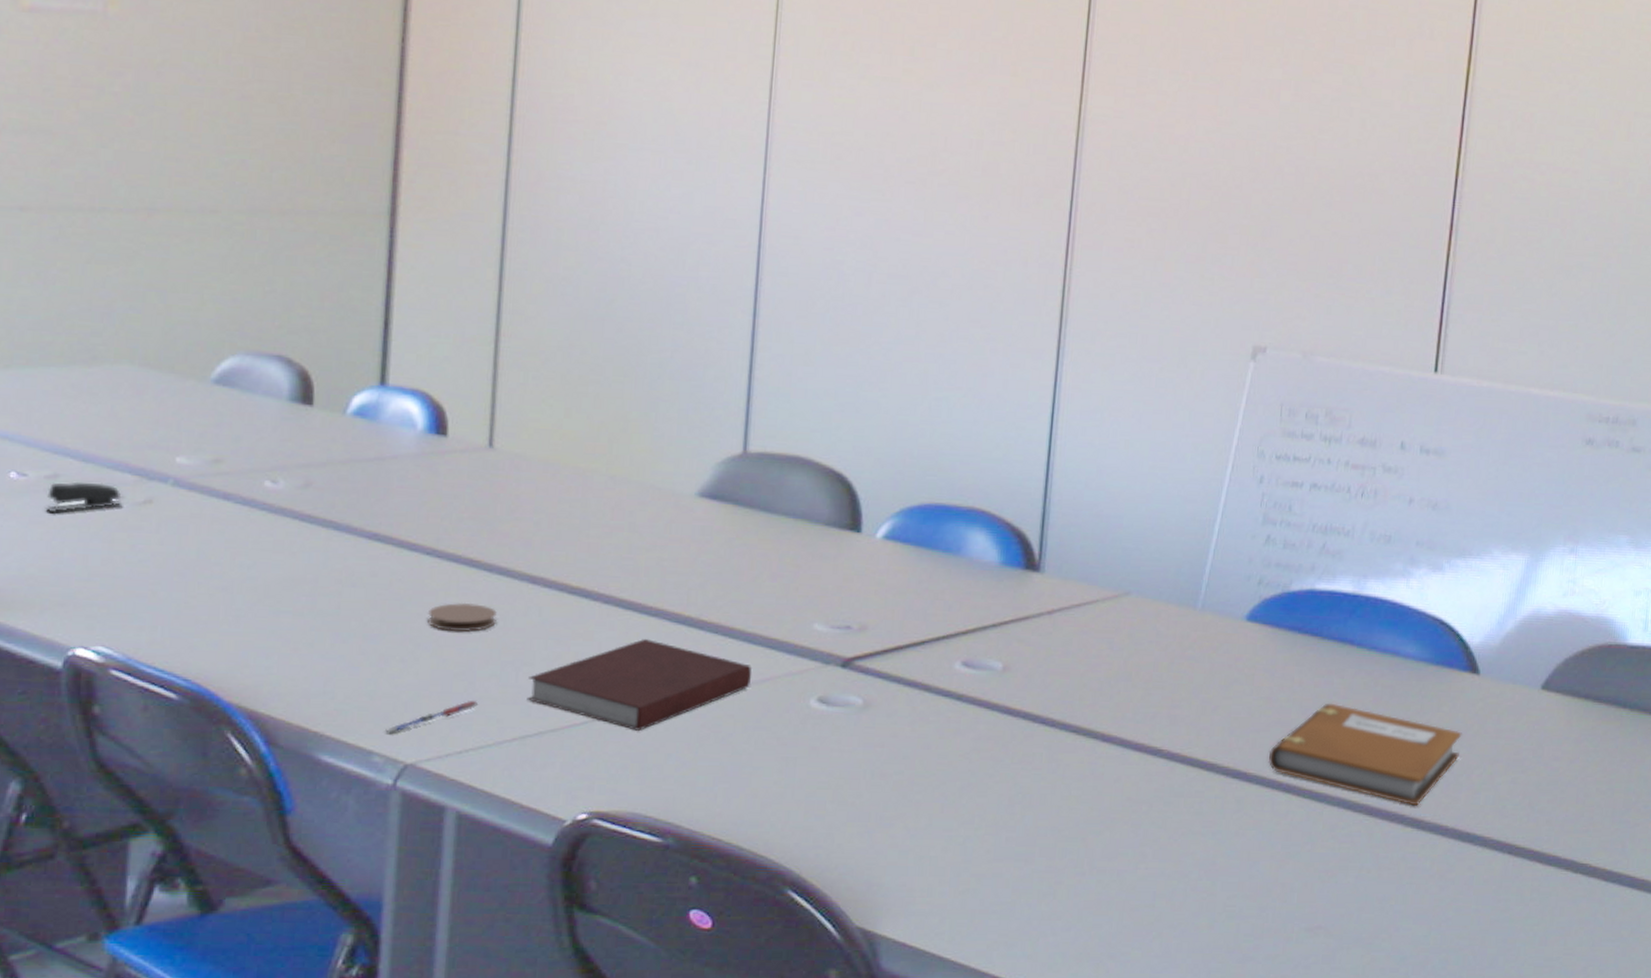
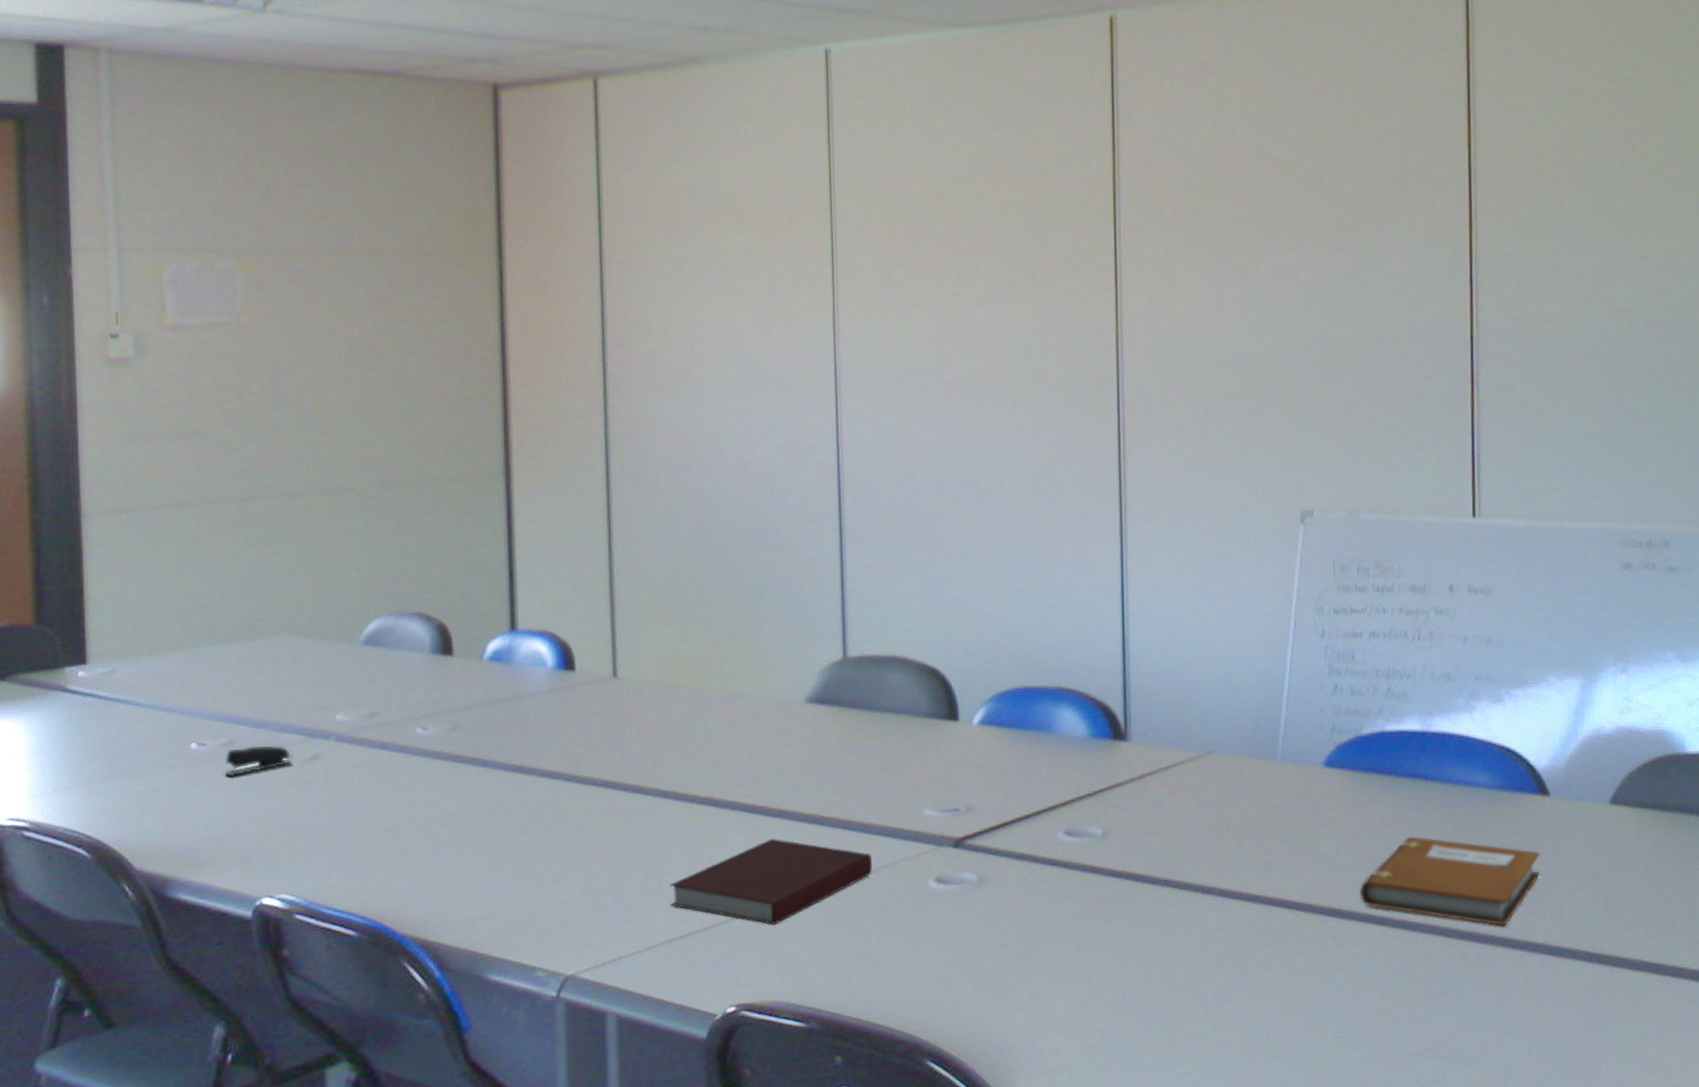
pen: present [385,700,479,734] -> none [545,910,627,949]
coaster: present [428,602,497,632] -> none [574,821,635,849]

